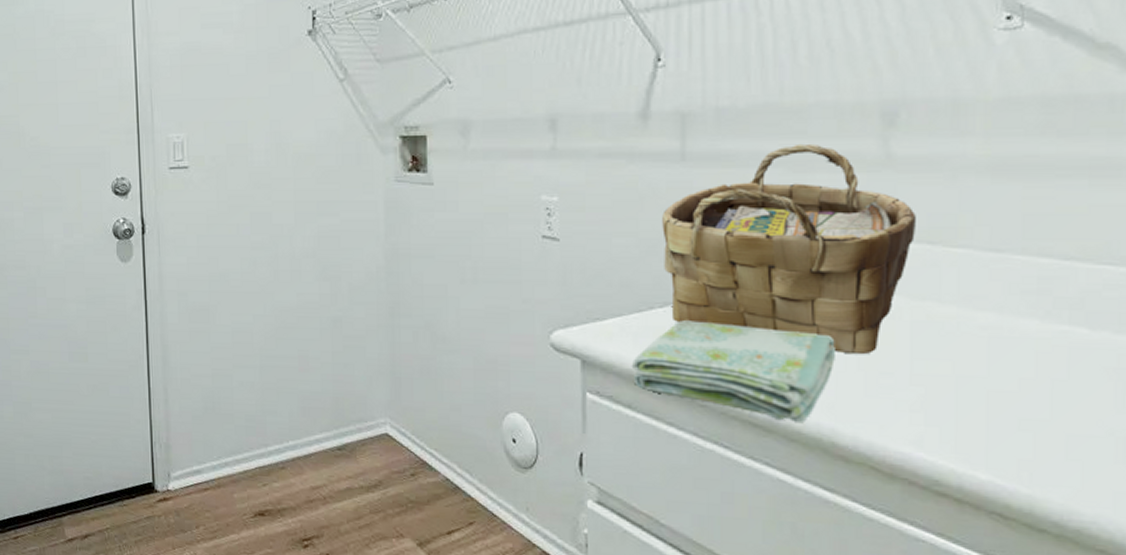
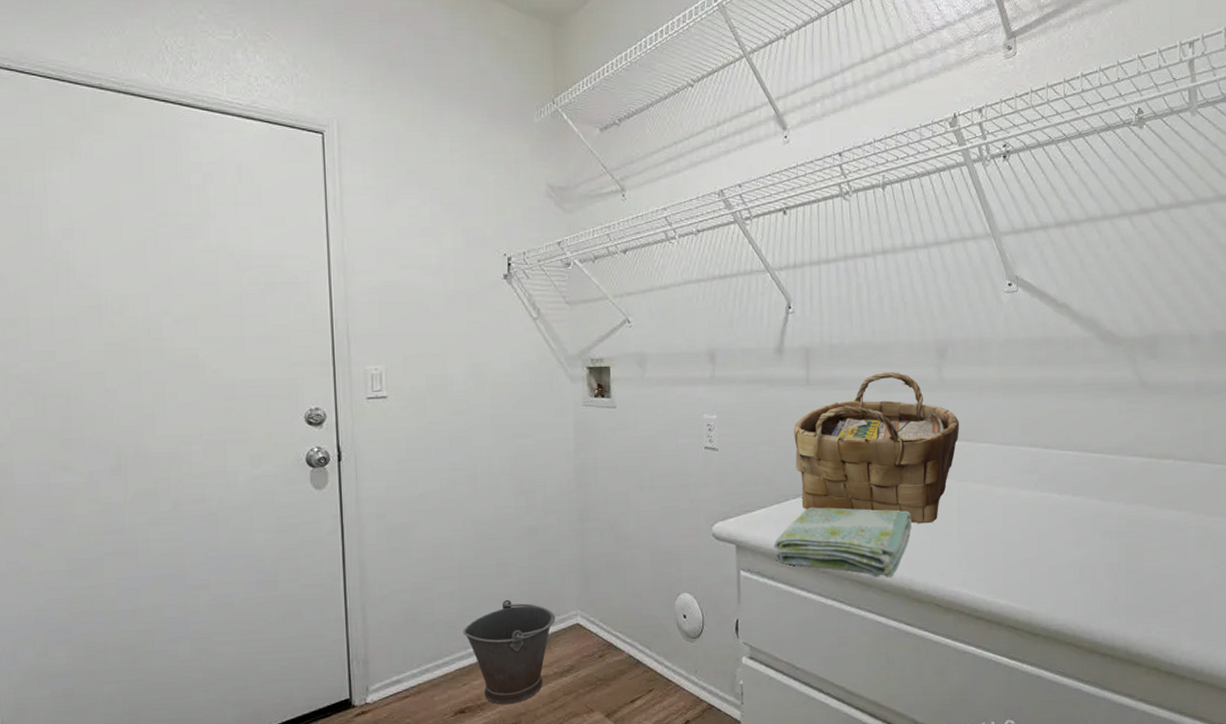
bucket: none [263,397,362,515] -> present [462,599,556,705]

